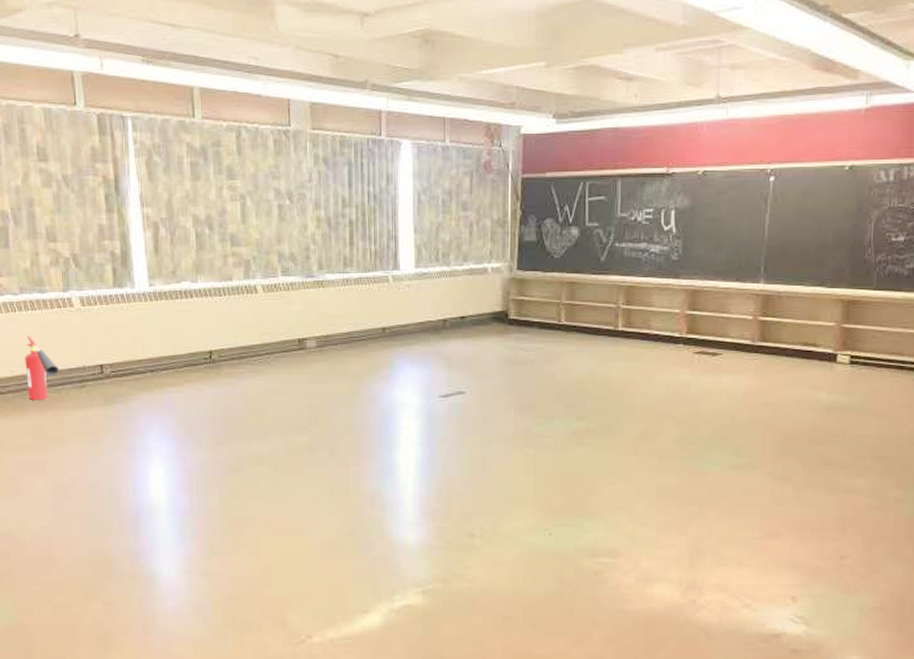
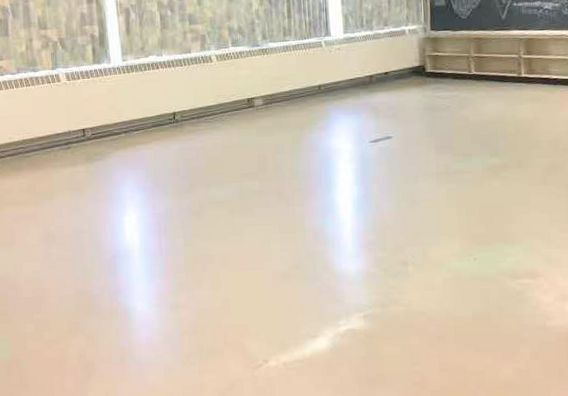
fire extinguisher: present [25,335,60,401] -> none [21,107,49,162]

